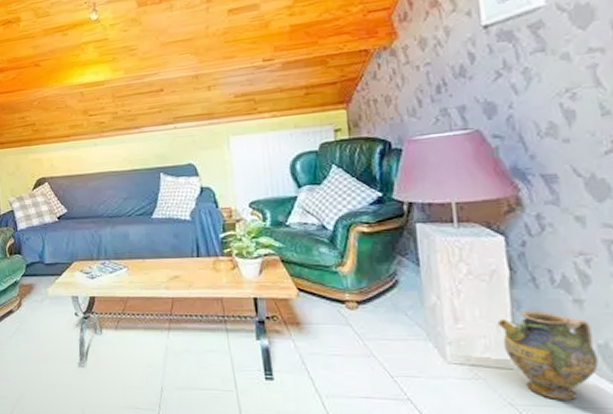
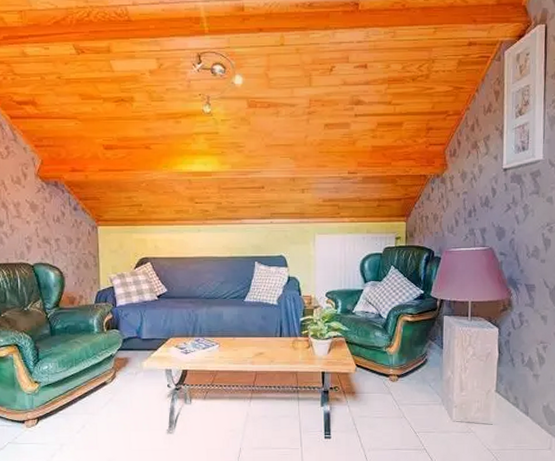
ceramic jug: present [497,310,599,400] -> none [487,382,542,445]

